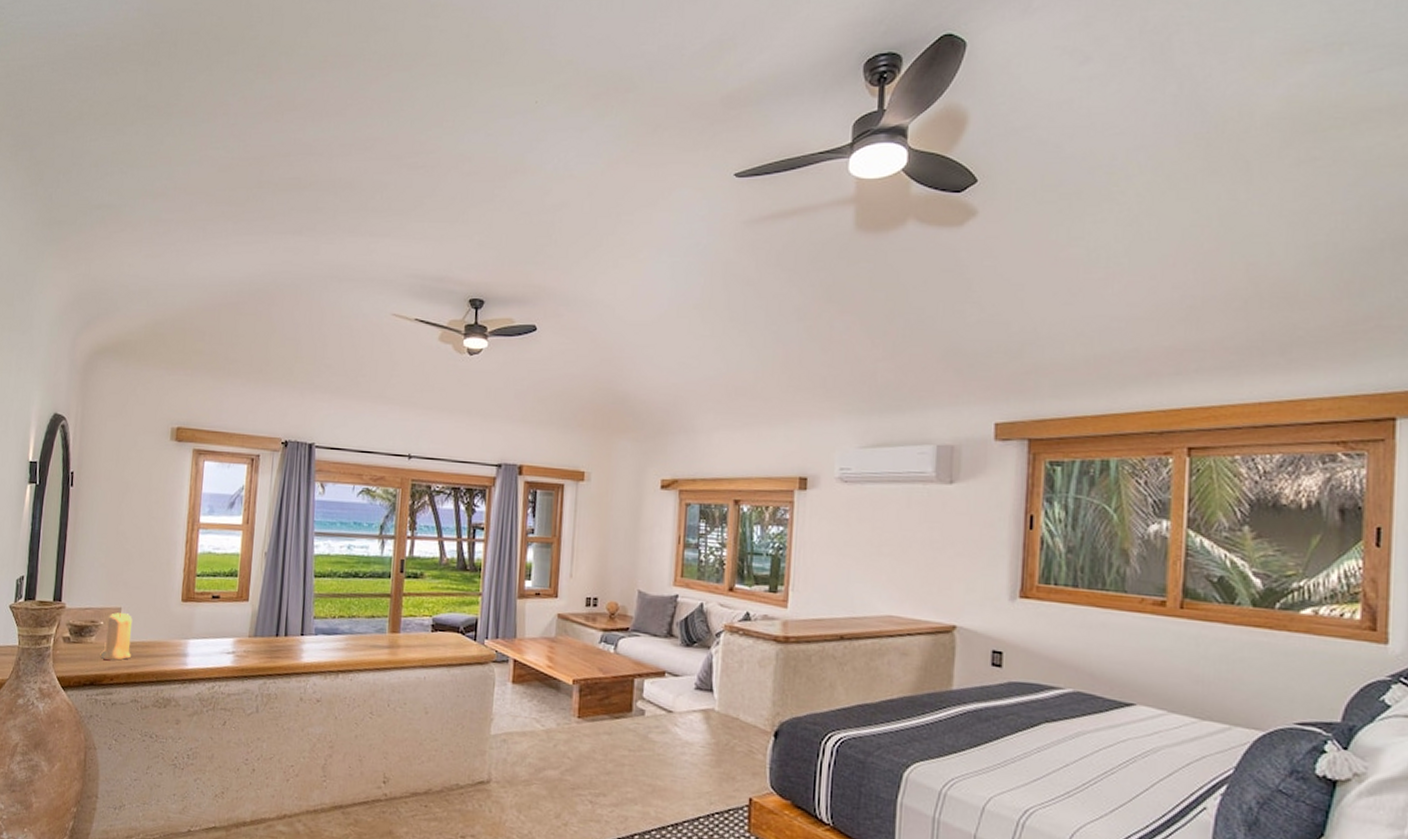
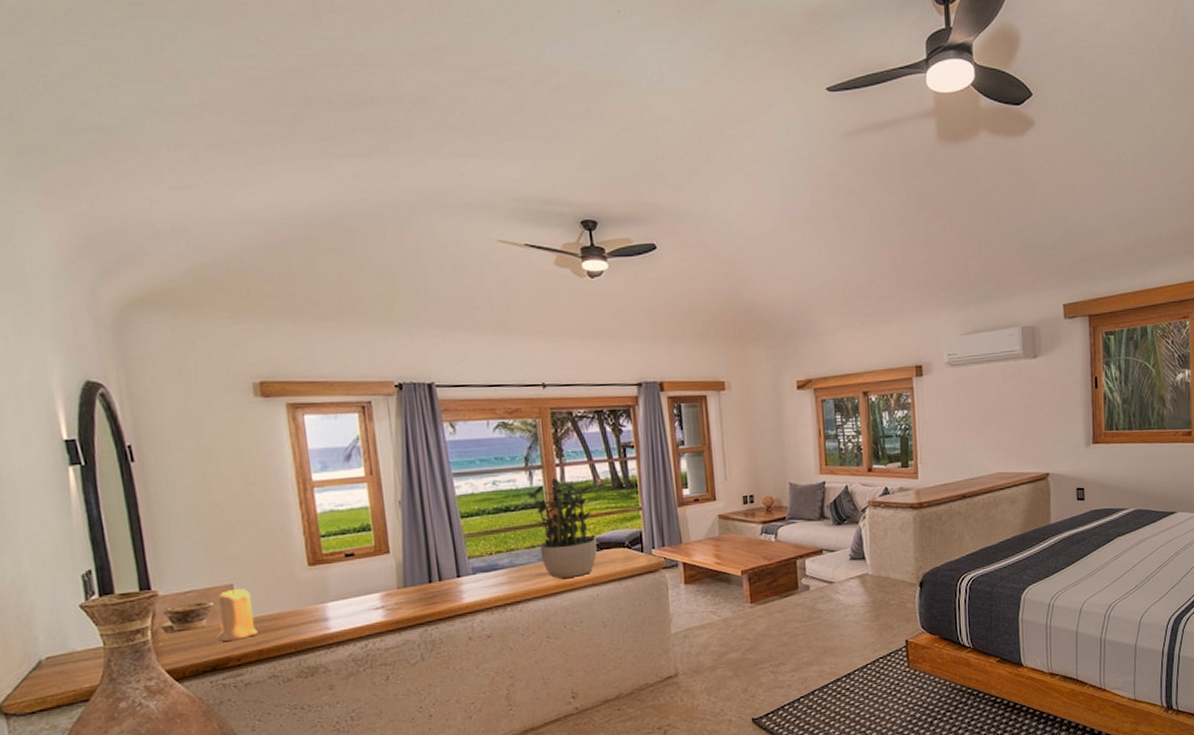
potted plant: none [374,550,438,655] -> present [526,478,597,579]

